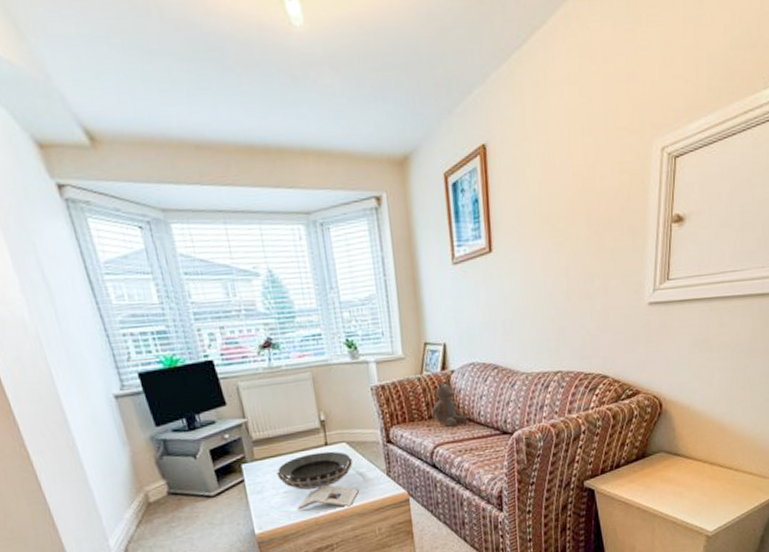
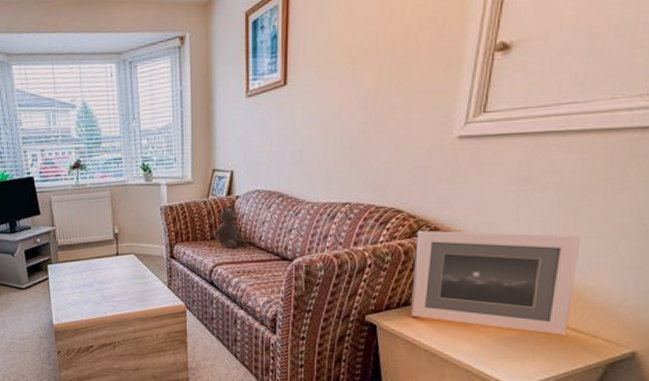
decorative bowl: present [276,451,353,491] -> none [75,261,139,293]
magazine: present [297,484,359,510] -> none [88,289,142,311]
picture frame: none [621,389,748,480] -> present [409,230,580,336]

